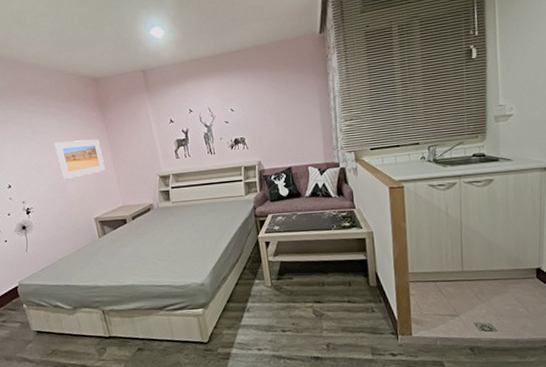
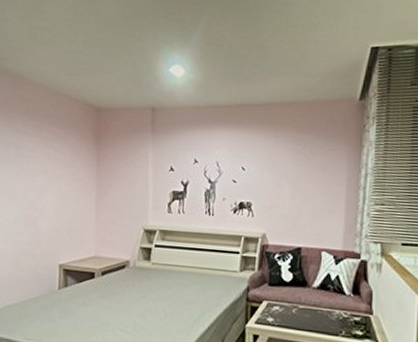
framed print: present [54,139,106,179] -> none [35,170,87,214]

